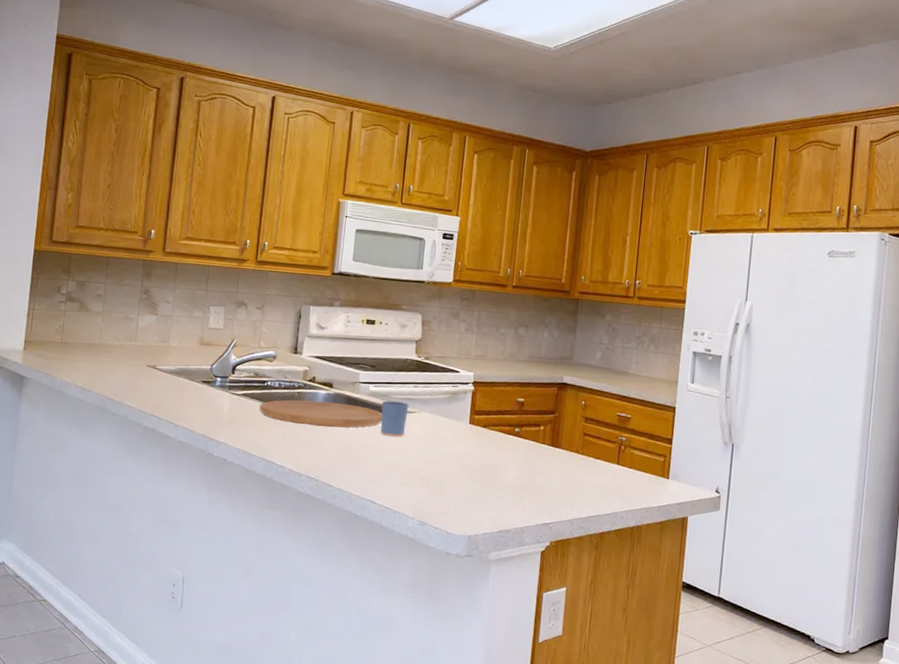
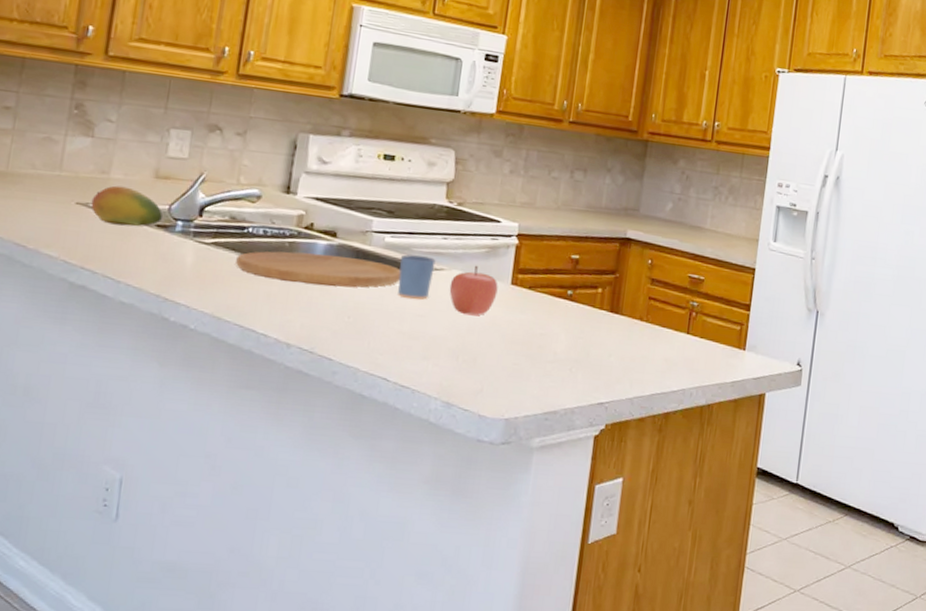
fruit: none [157,351,206,383] -> present [91,185,163,227]
fruit: none [420,408,459,450] -> present [449,265,498,315]

